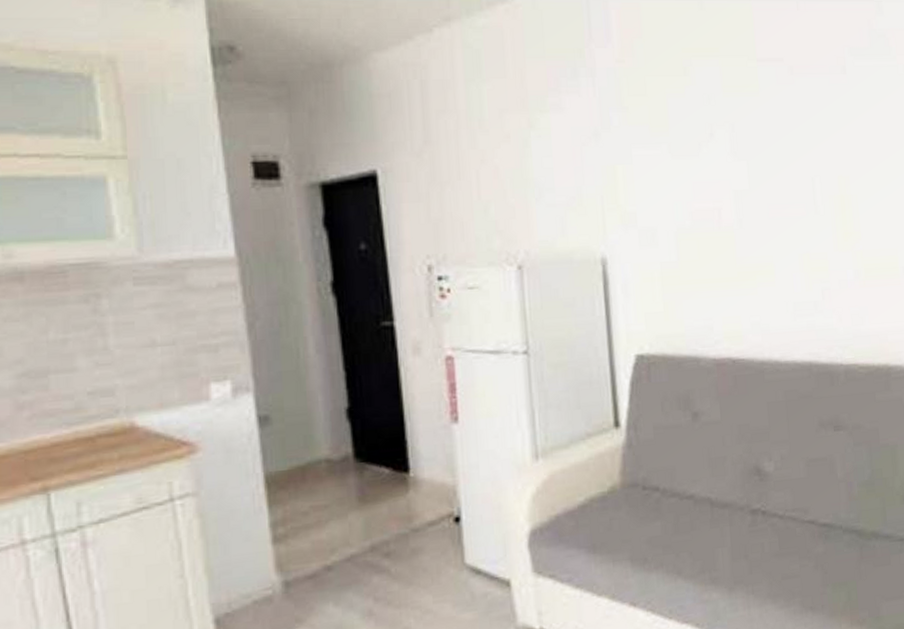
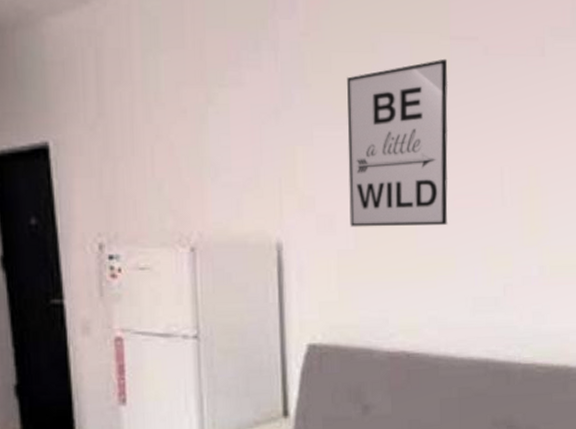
wall art: none [662,79,764,240] -> present [347,58,448,227]

